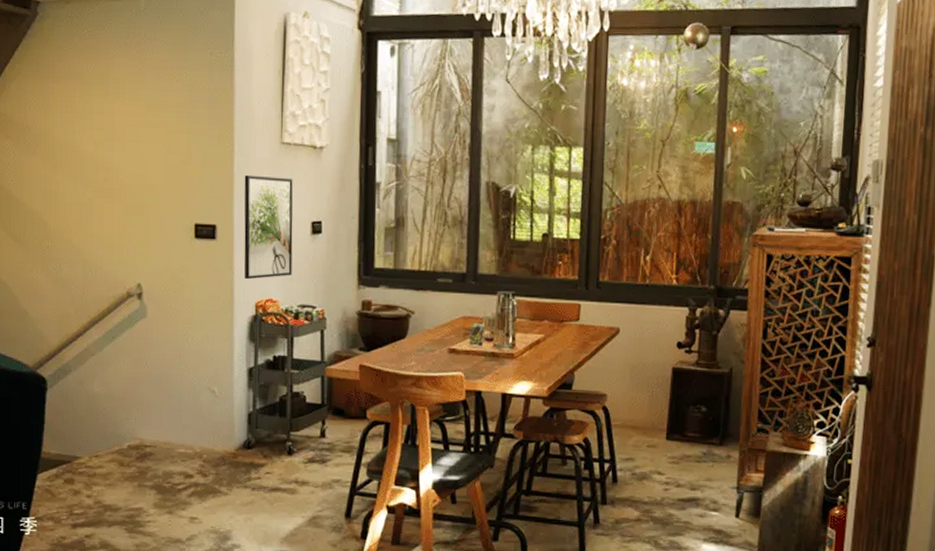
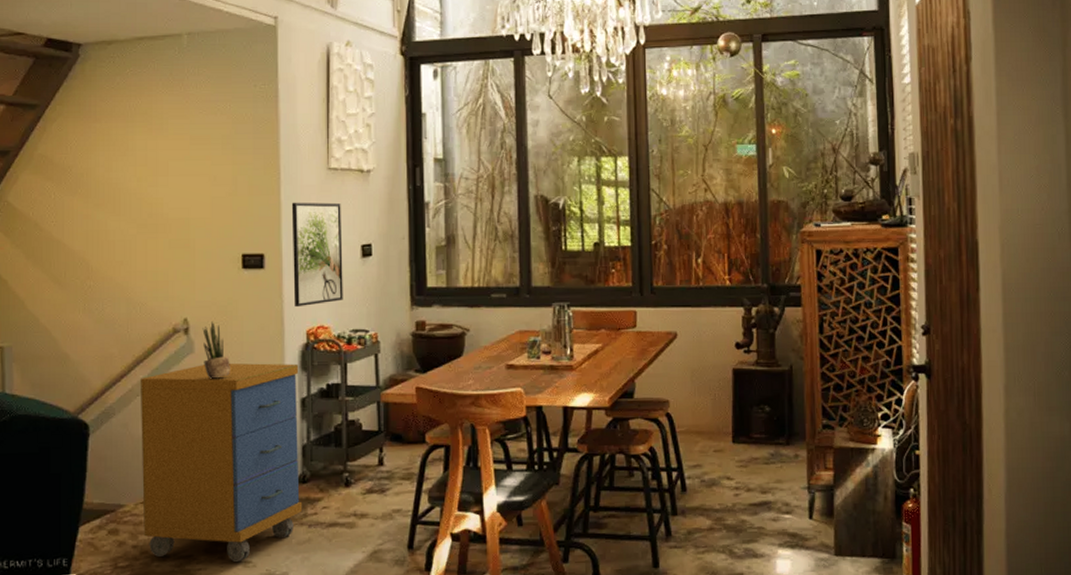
storage cabinet: none [95,329,247,517] -> present [141,363,303,562]
potted plant: none [155,288,181,344] -> present [202,321,230,379]

